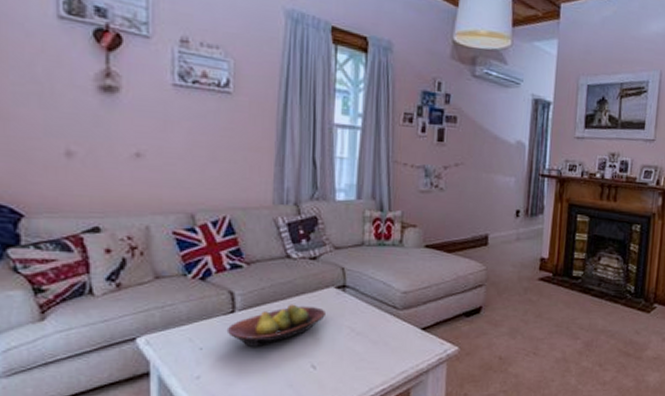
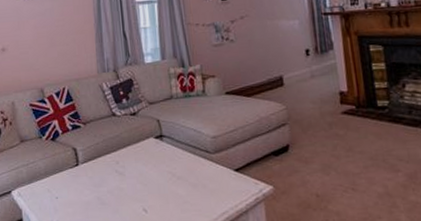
fruit bowl: present [226,304,325,347] -> none [74,155,149,195]

